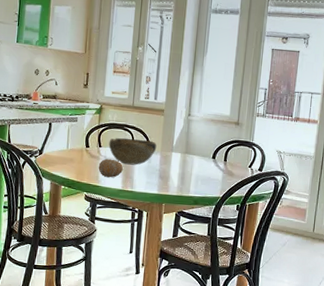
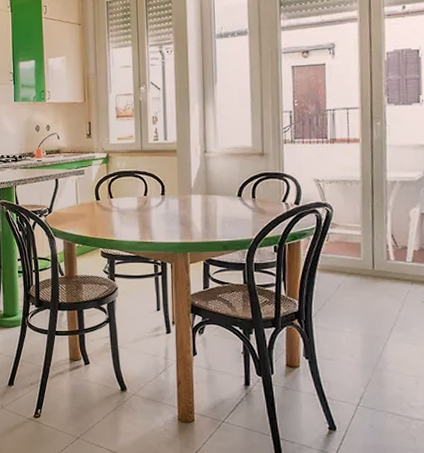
fruit: present [98,158,123,178] -> none [112,209,139,230]
decorative bowl: present [109,138,157,165] -> none [120,185,173,214]

